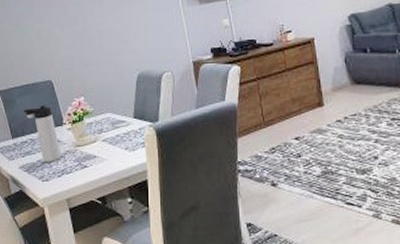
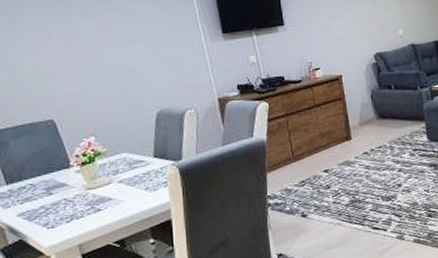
thermos bottle: present [23,105,62,163] -> none [19,146,70,209]

